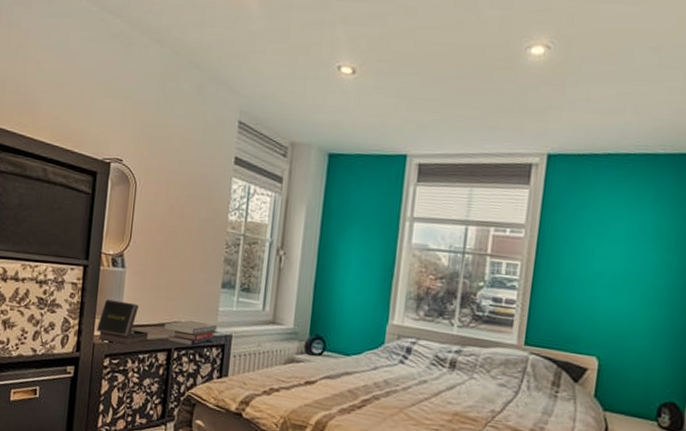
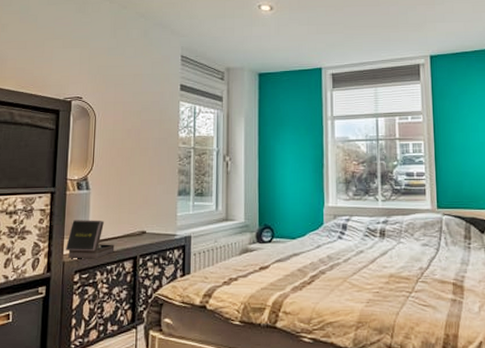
books: present [163,320,218,346] -> none [128,227,177,251]

